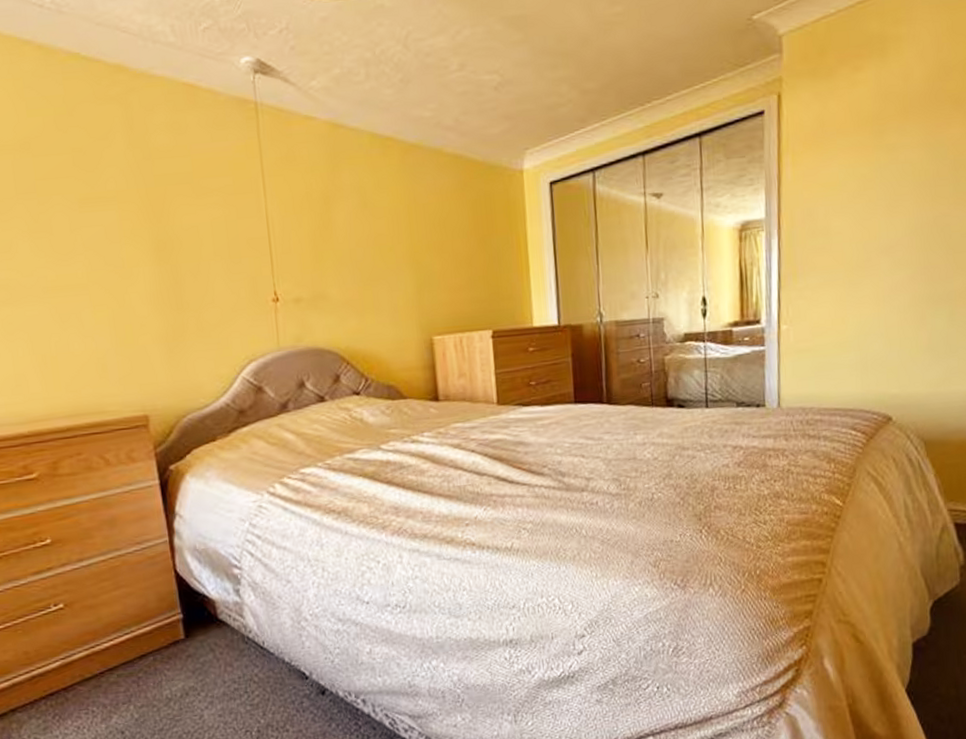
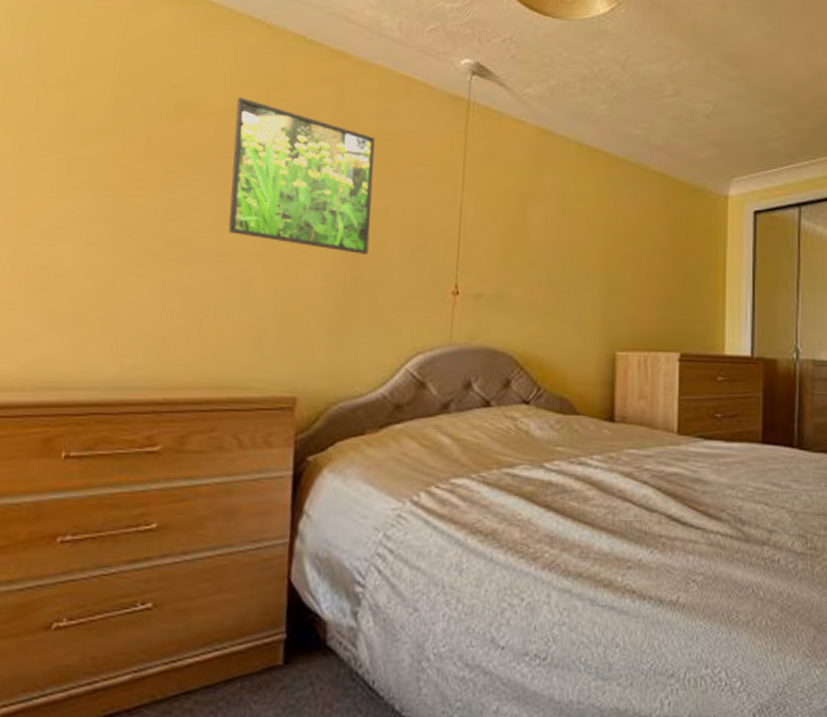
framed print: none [26,127,187,274] -> present [228,97,375,254]

